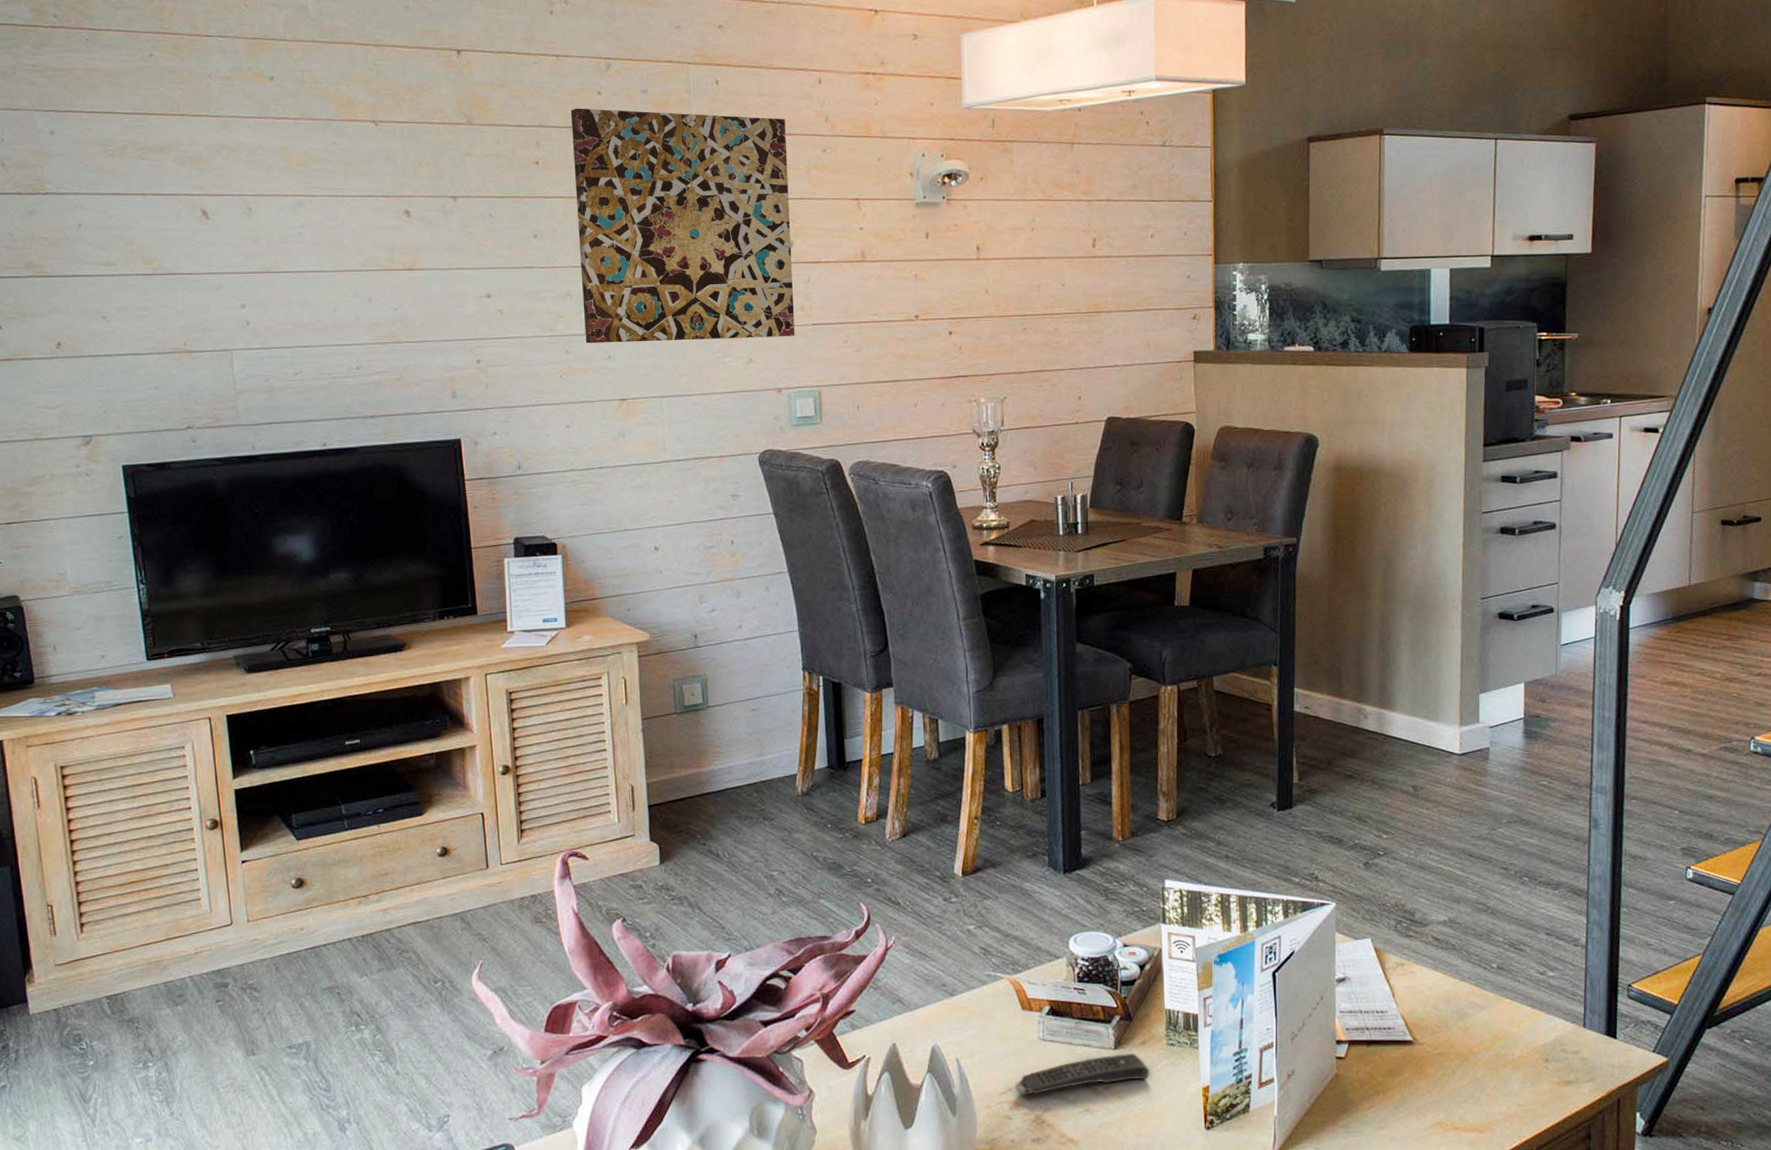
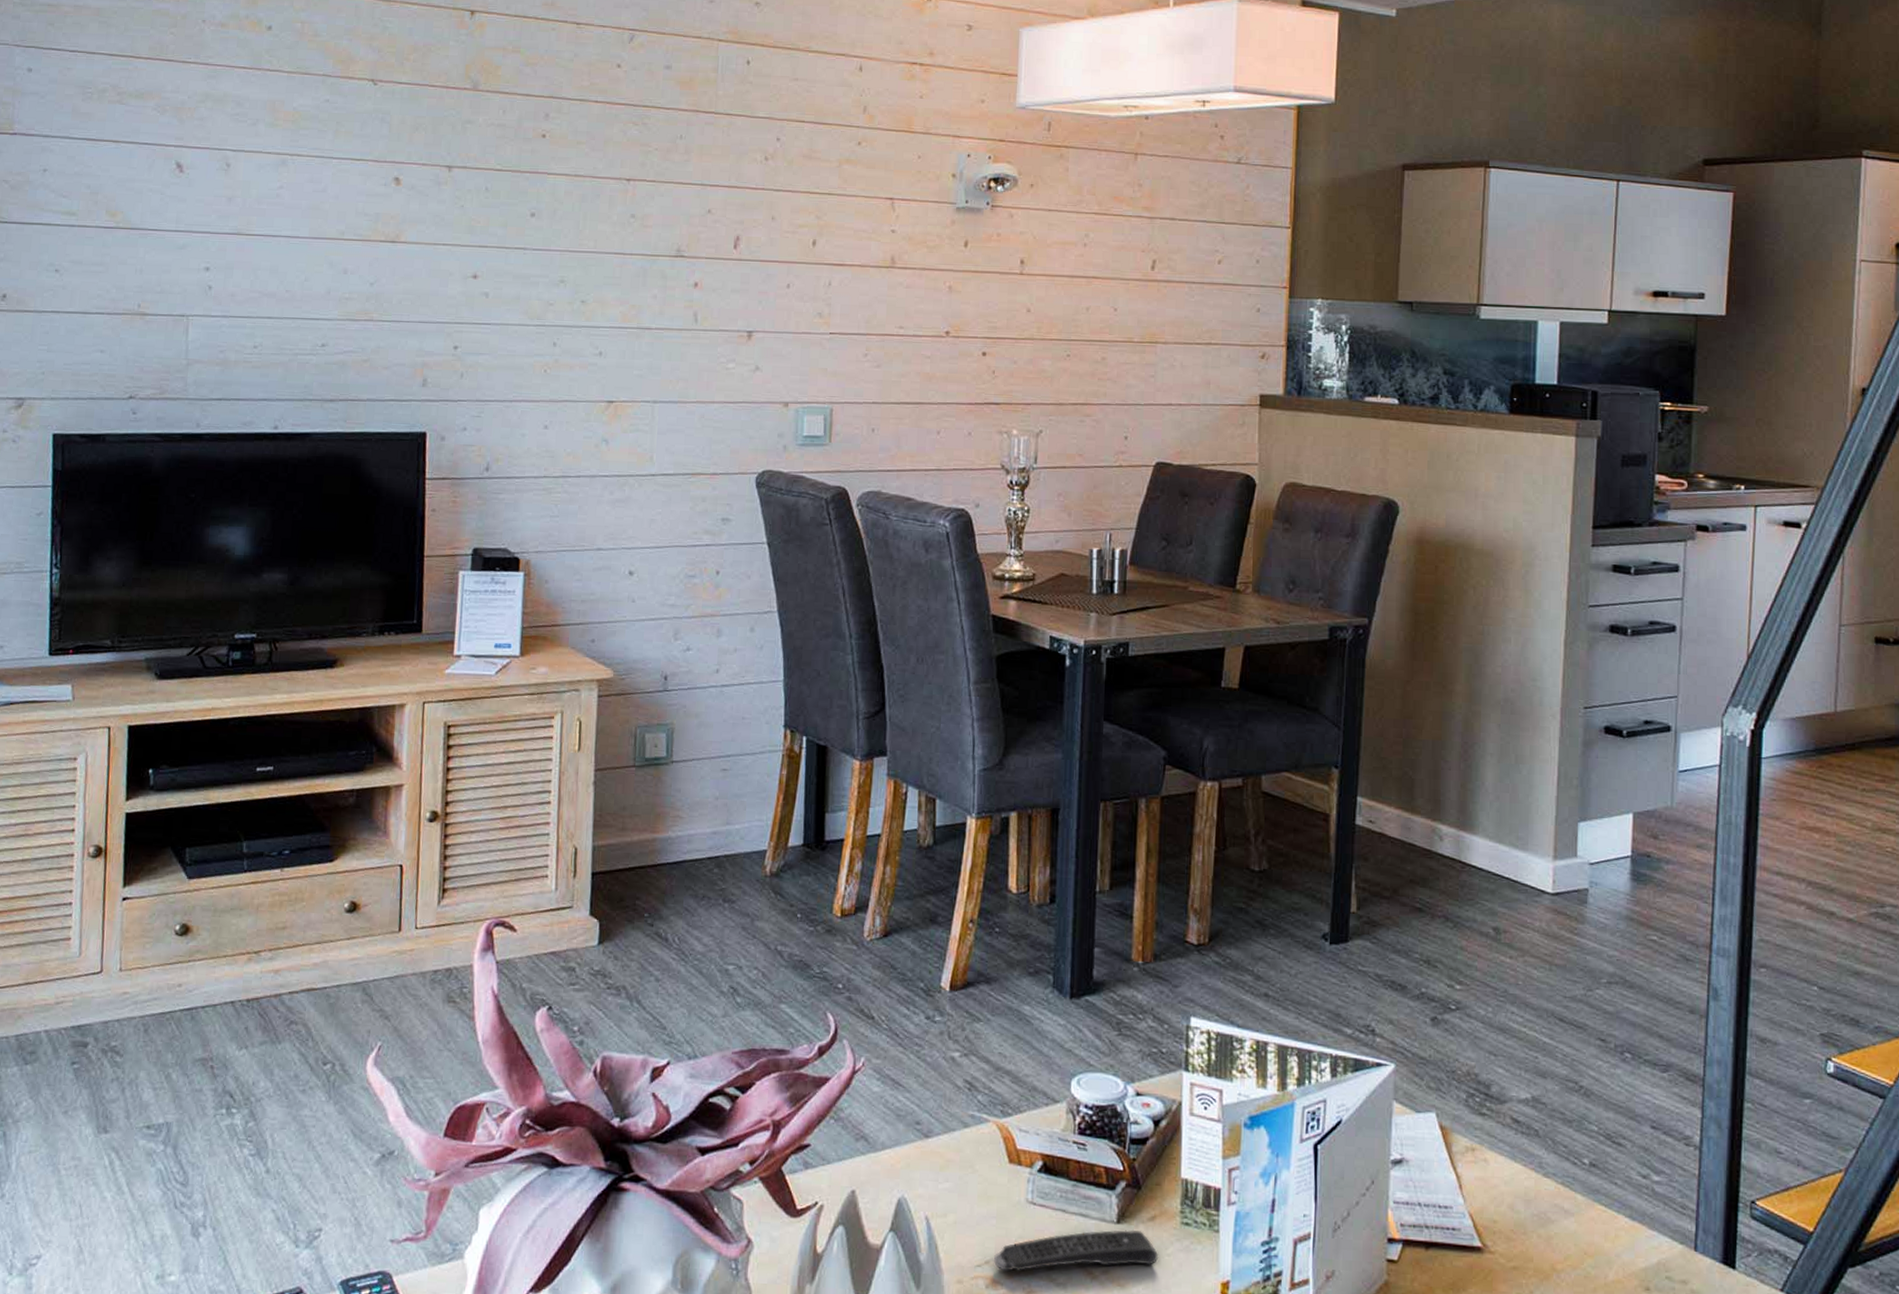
wall art: present [570,108,795,344] -> none [575,80,819,345]

